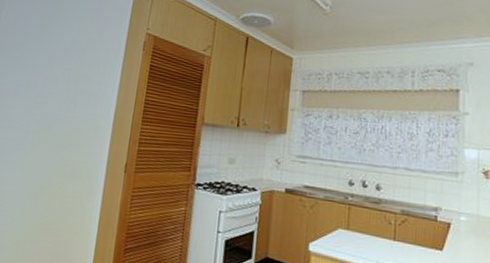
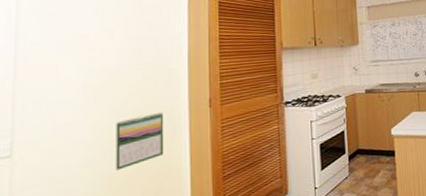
calendar: none [37,167,84,217] -> present [115,111,164,171]

